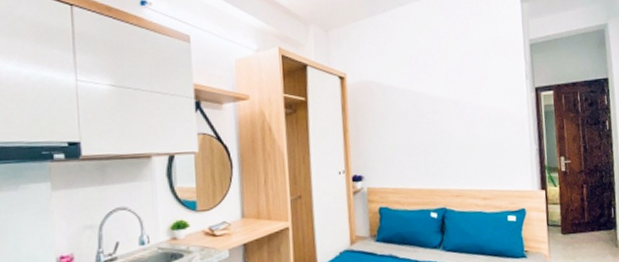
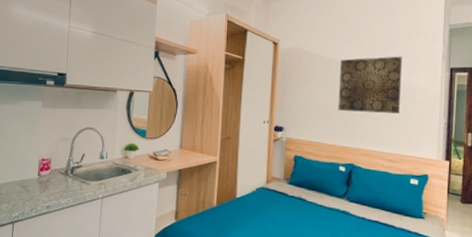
wall art: none [418,79,488,149] -> present [338,56,402,114]

